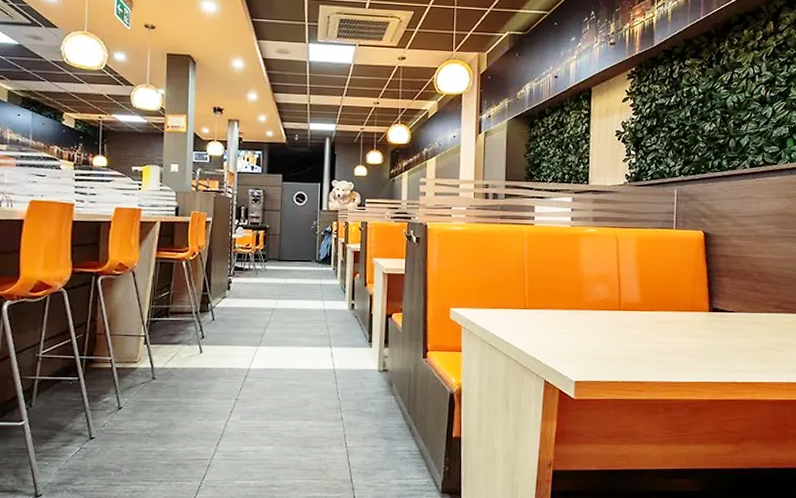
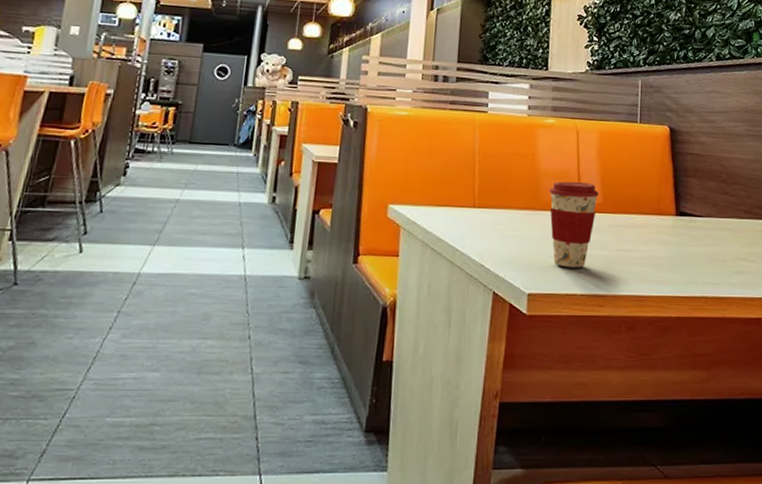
coffee cup: none [592,283,637,359] -> present [549,181,599,268]

